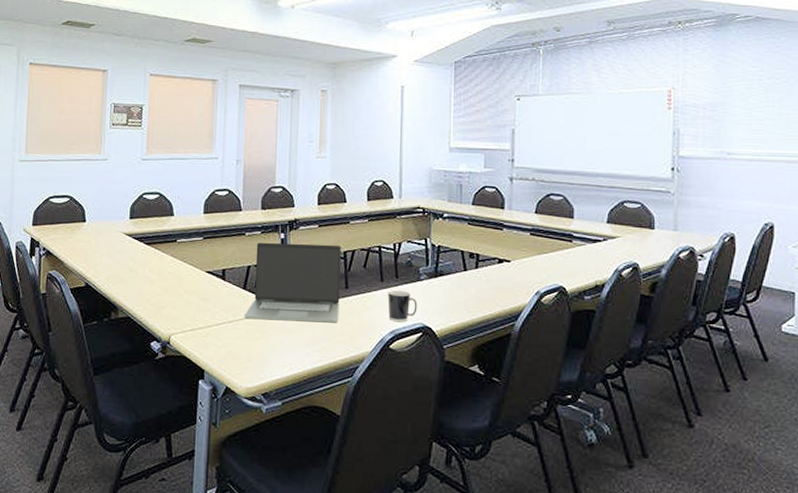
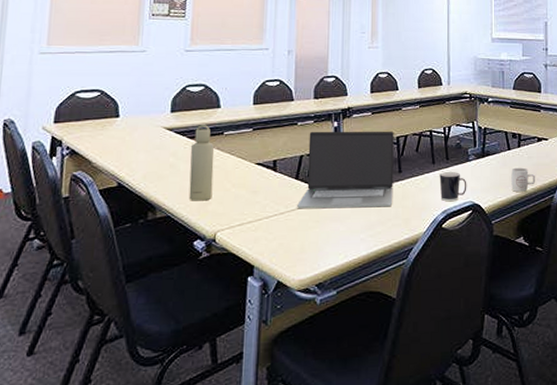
bottle: none [146,232,169,305] -> present [188,125,215,201]
mug: none [466,290,495,318] -> present [511,167,536,193]

